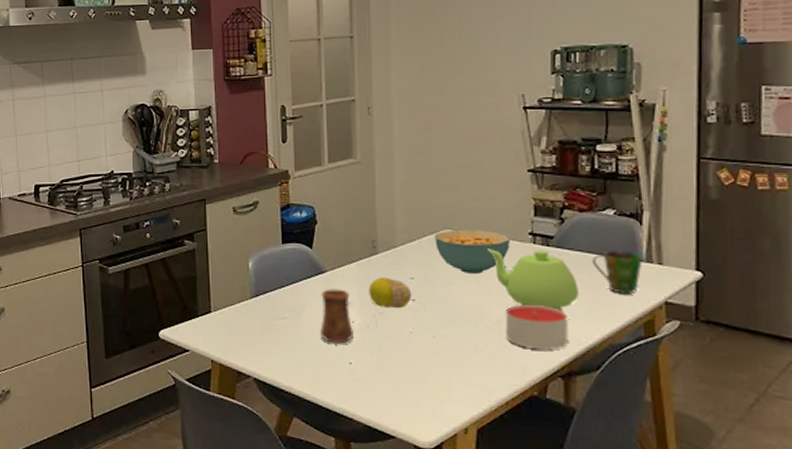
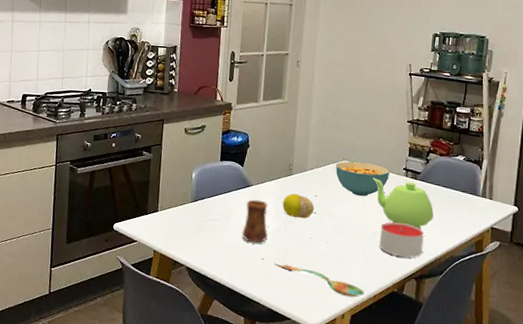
spoon: none [366,367,493,406] -> present [274,263,365,298]
cup: present [592,250,643,294] -> none [445,186,480,220]

